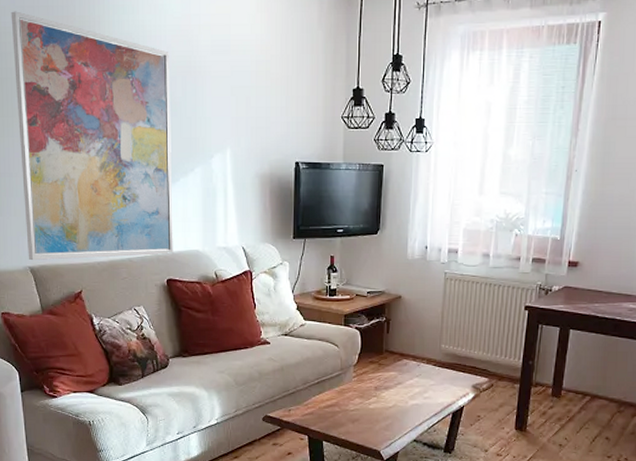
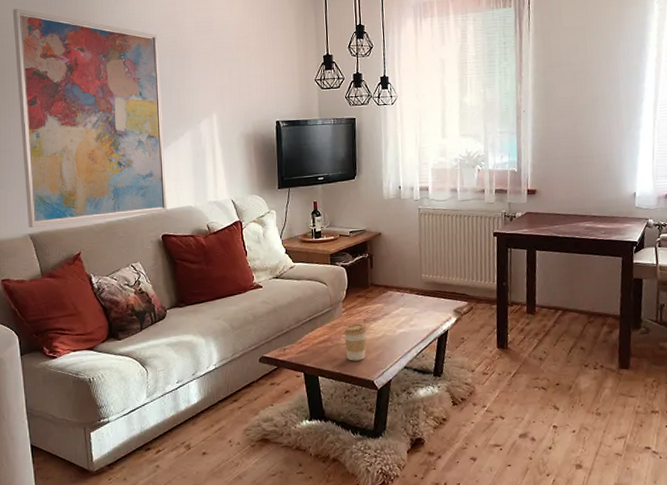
coffee cup: none [352,390,378,429] -> present [343,323,368,361]

